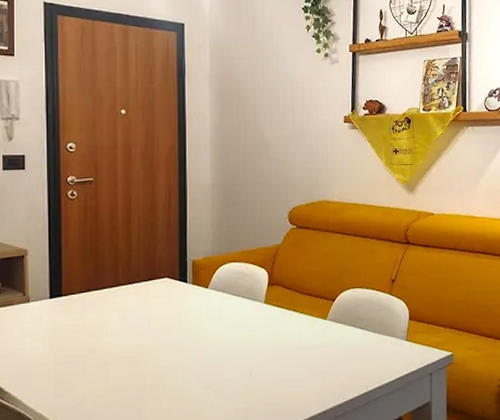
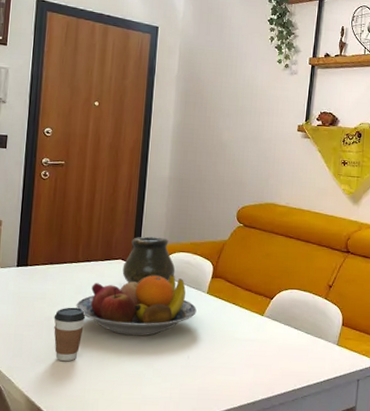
coffee cup: none [97,335,133,396] -> present [54,307,86,362]
fruit bowl: none [121,286,255,359] -> present [76,273,197,336]
vase: none [169,249,228,302] -> present [122,236,176,284]

